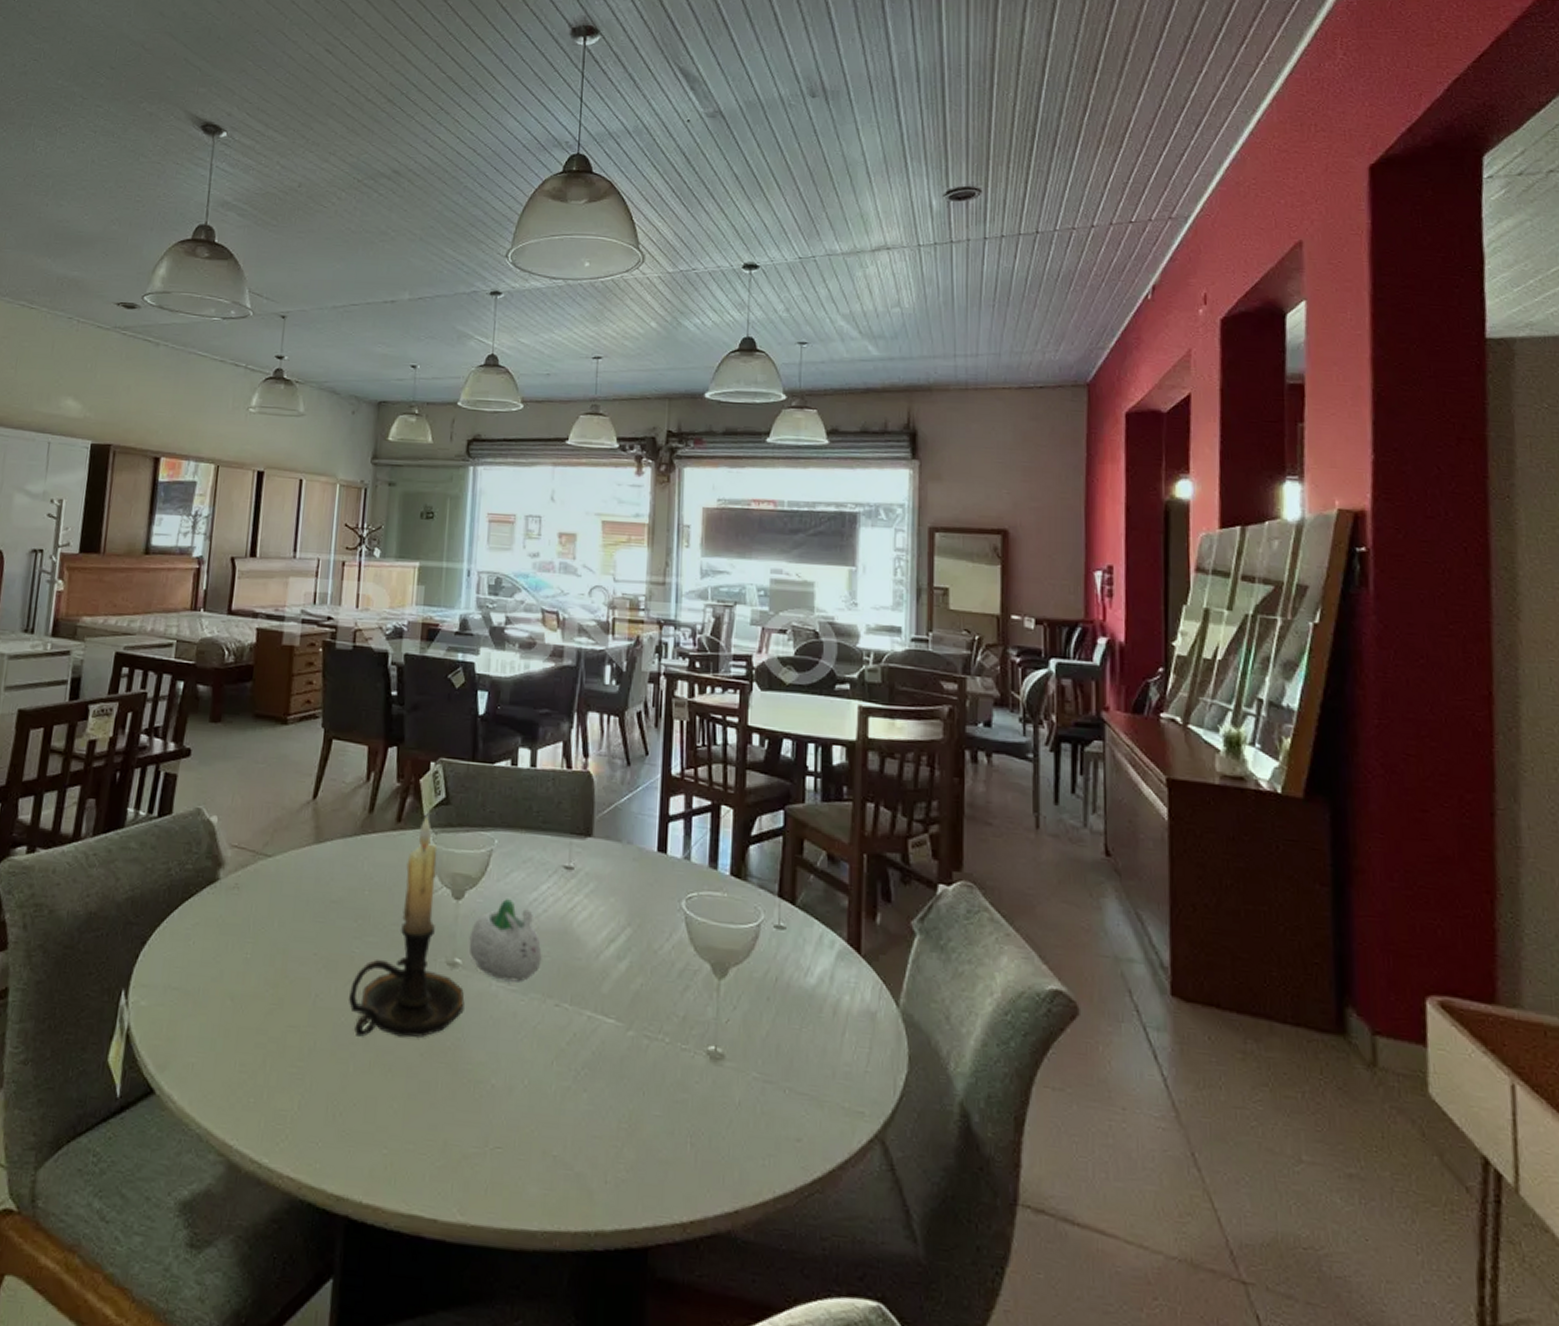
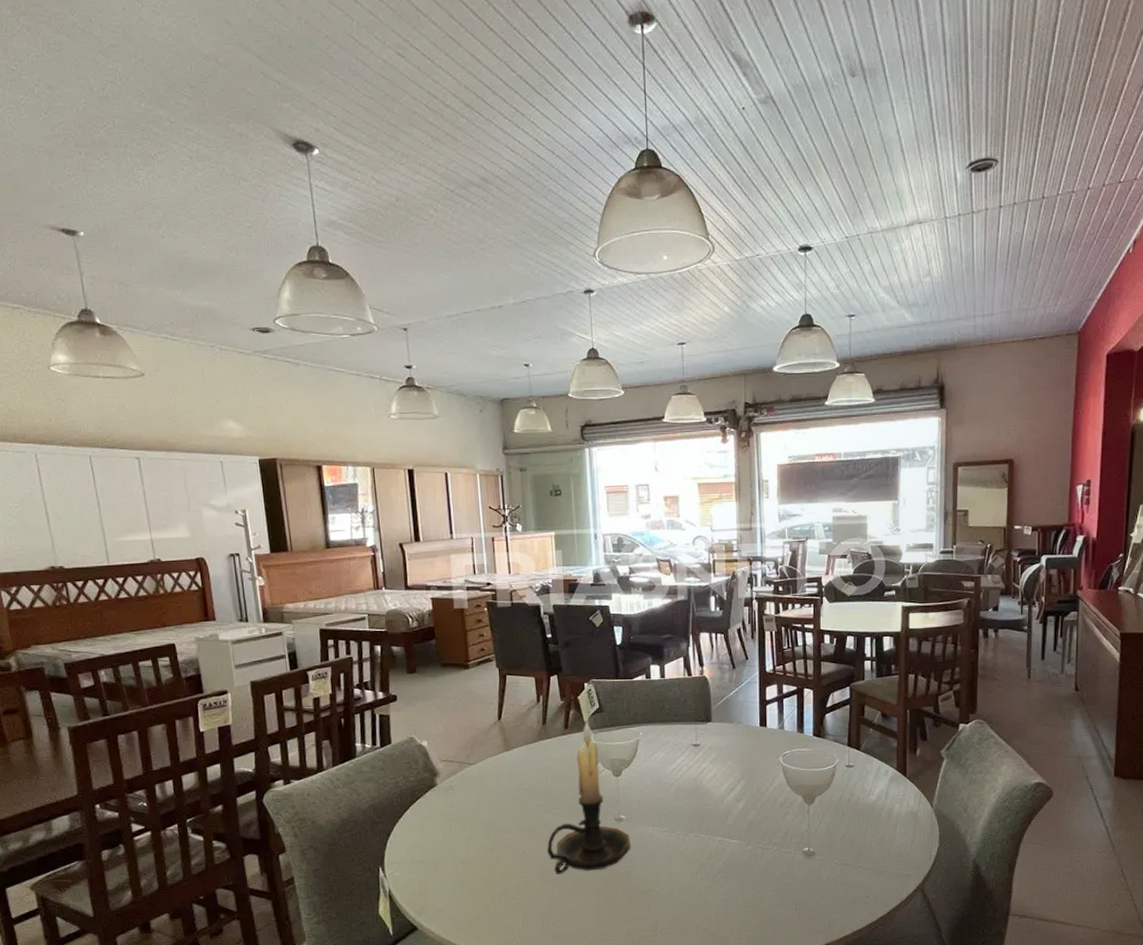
succulent planter: present [469,899,542,982] -> none [629,772,683,826]

